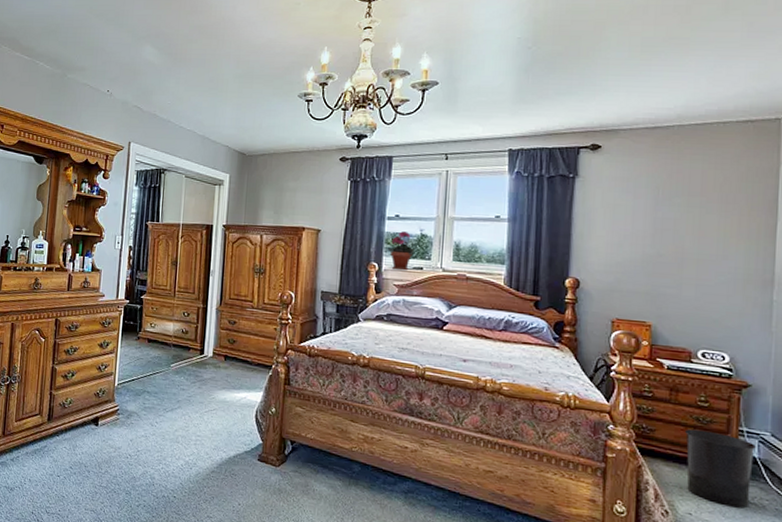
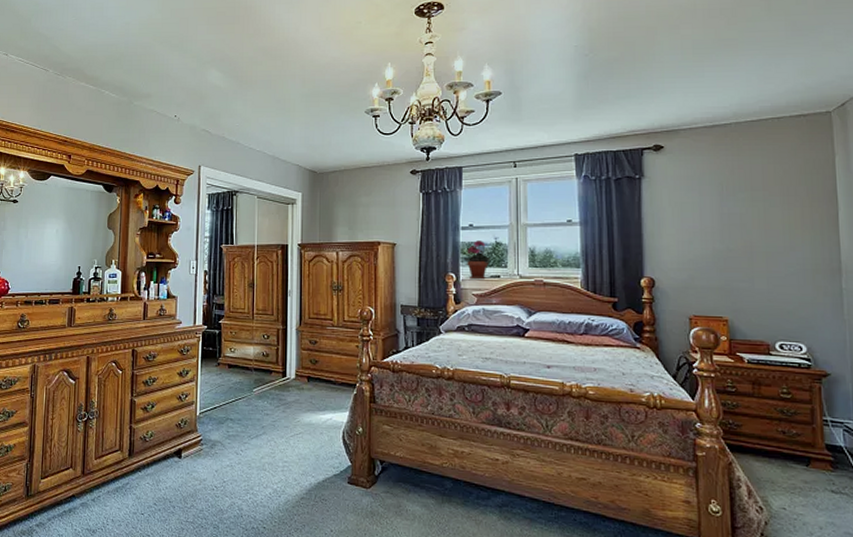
waste bin: present [685,429,756,508] -> none [771,422,841,499]

